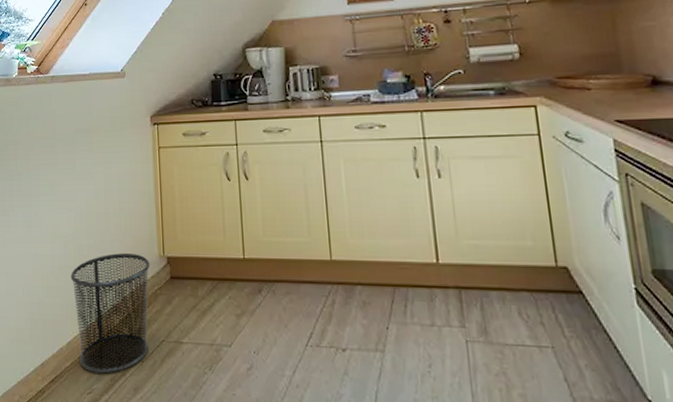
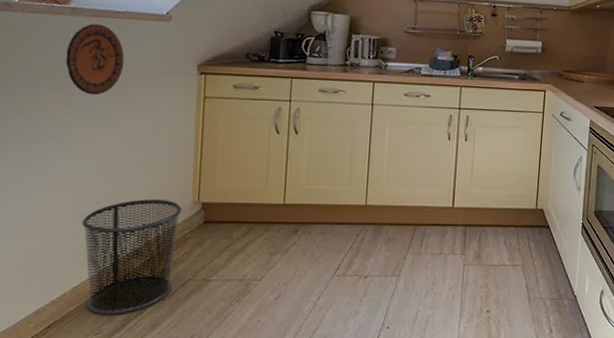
decorative plate: none [49,88,92,153] -> present [65,24,125,95]

